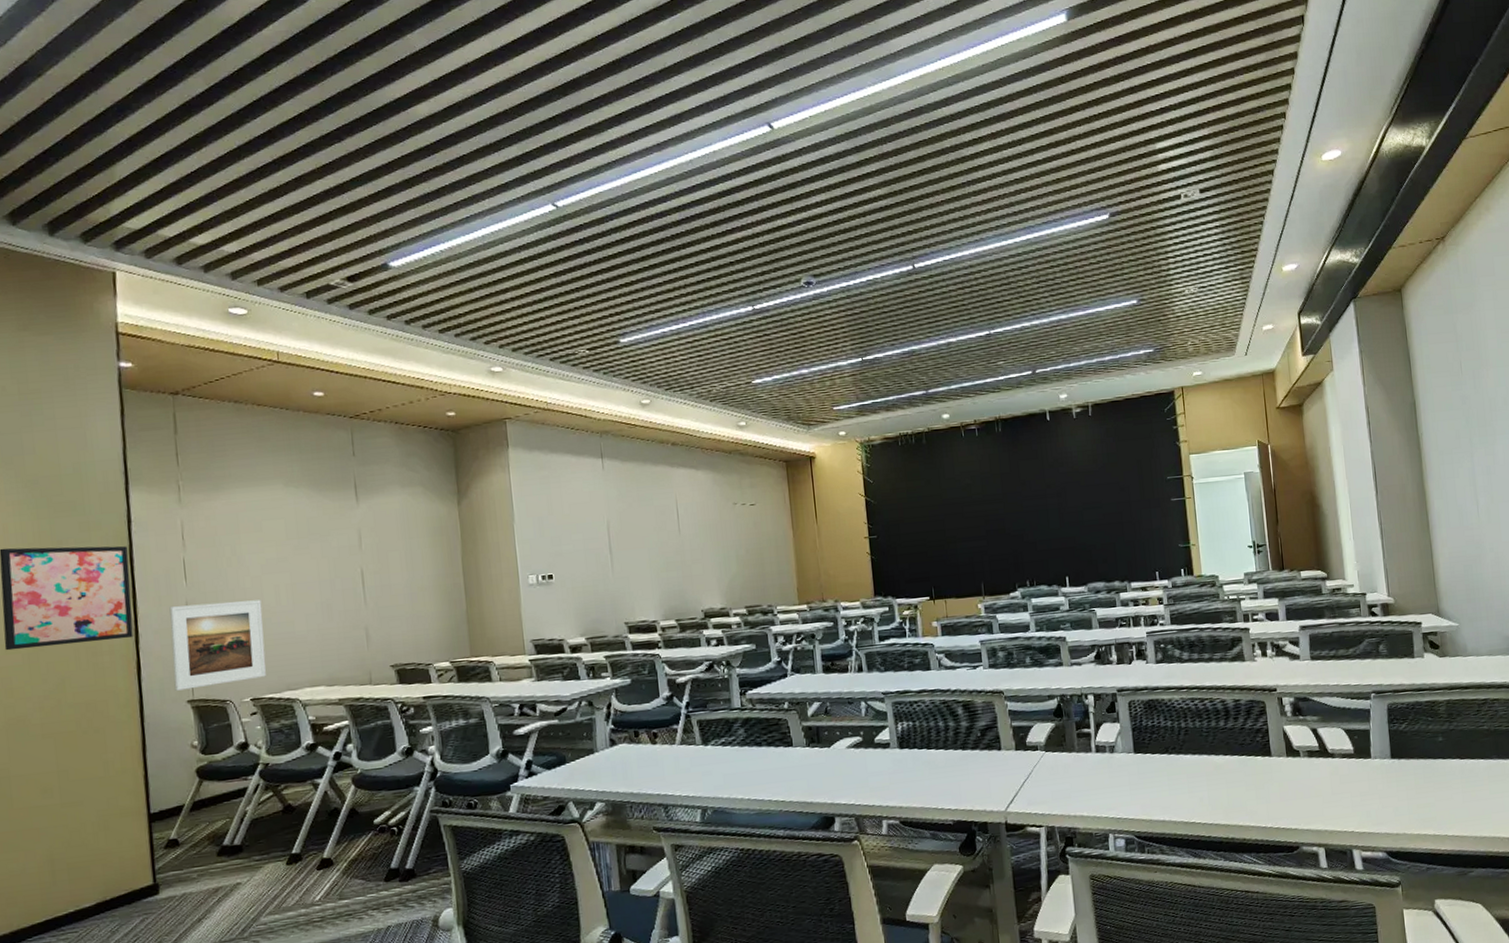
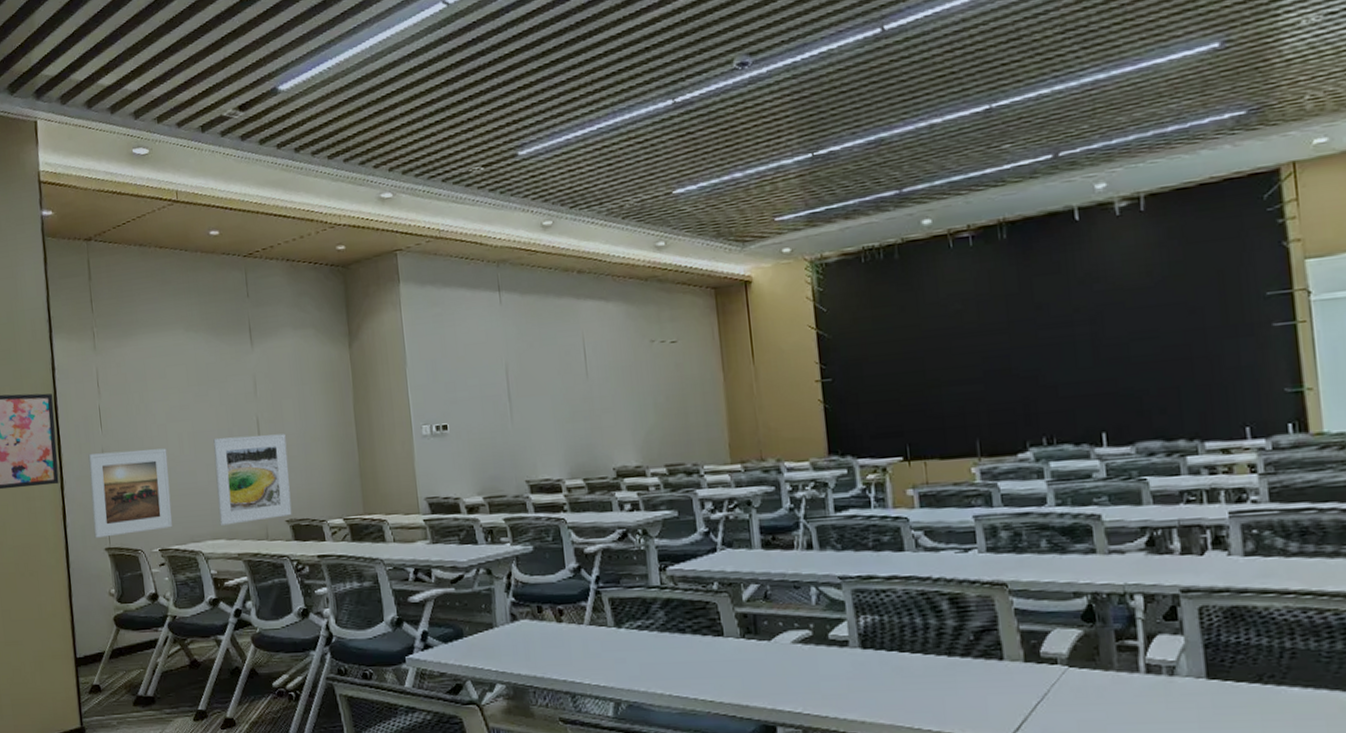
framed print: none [314,584,397,673] -> present [213,433,292,525]

